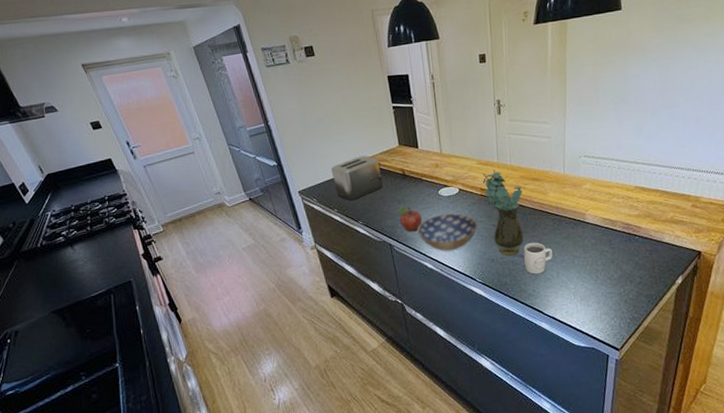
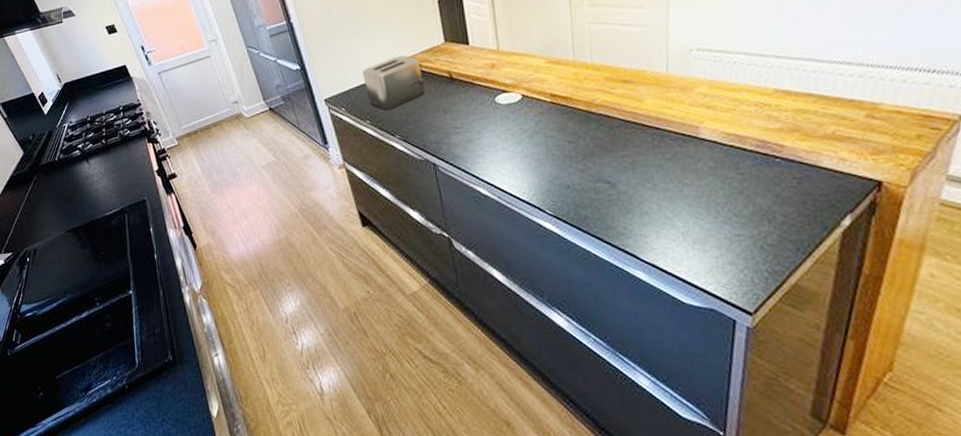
fruit: present [398,206,423,232] -> none [444,116,475,149]
bowl: present [417,213,478,251] -> none [468,126,547,173]
vase: present [482,169,524,256] -> none [553,69,611,181]
mug: present [523,242,553,275] -> none [610,164,653,207]

